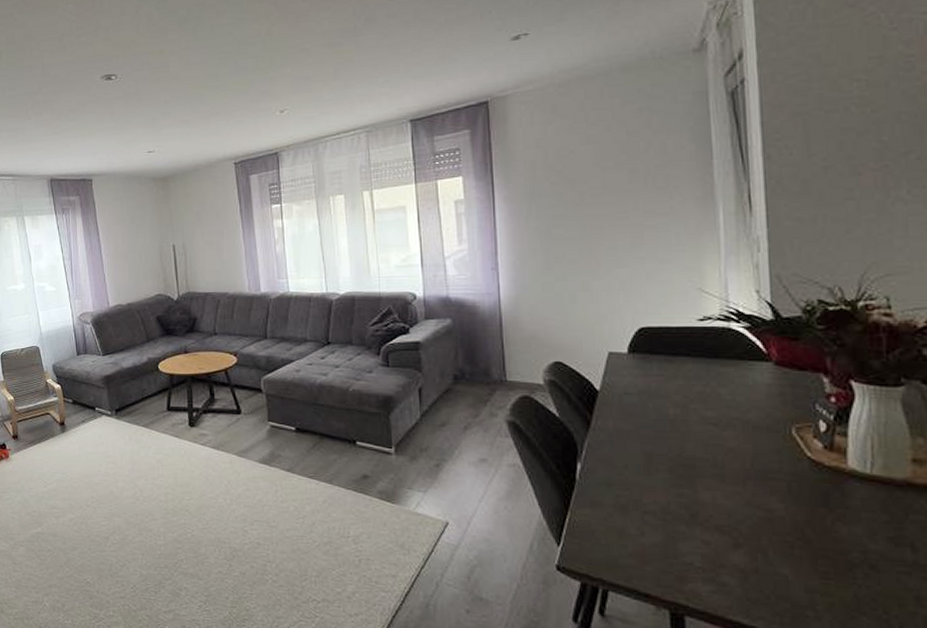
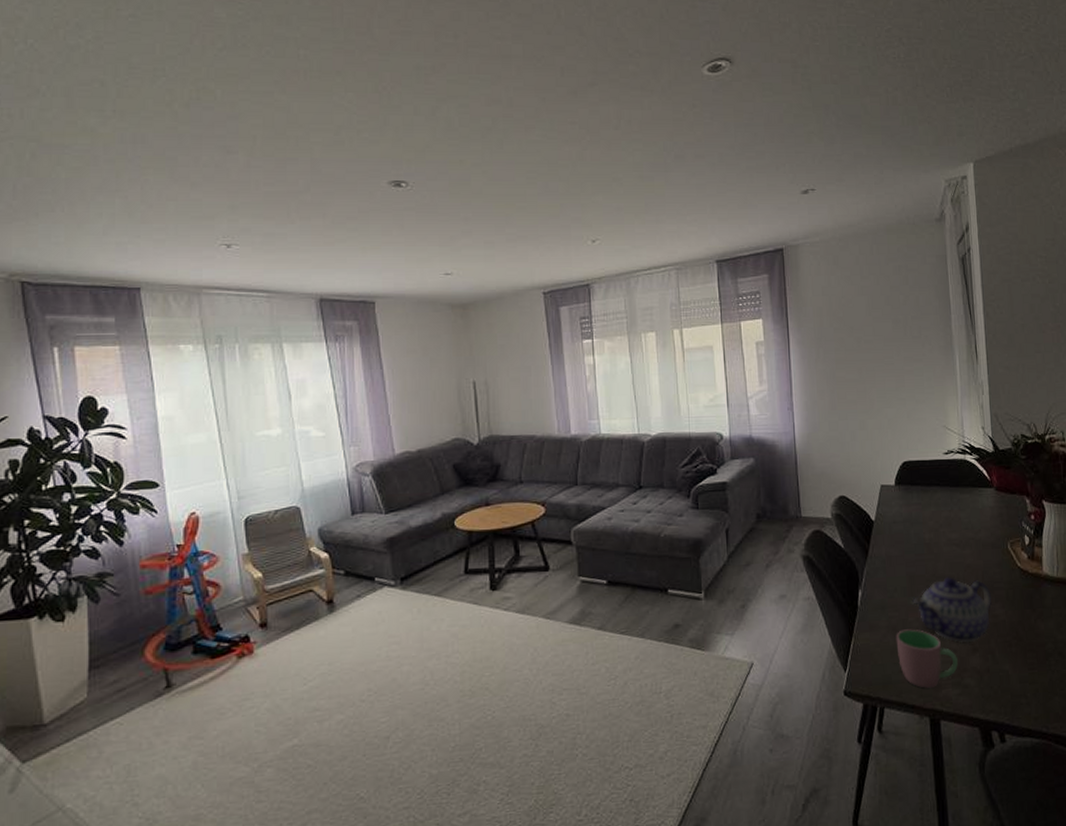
cup: none [625,511,712,579] -> present [896,629,958,688]
teapot: none [650,459,764,536] -> present [913,577,992,642]

